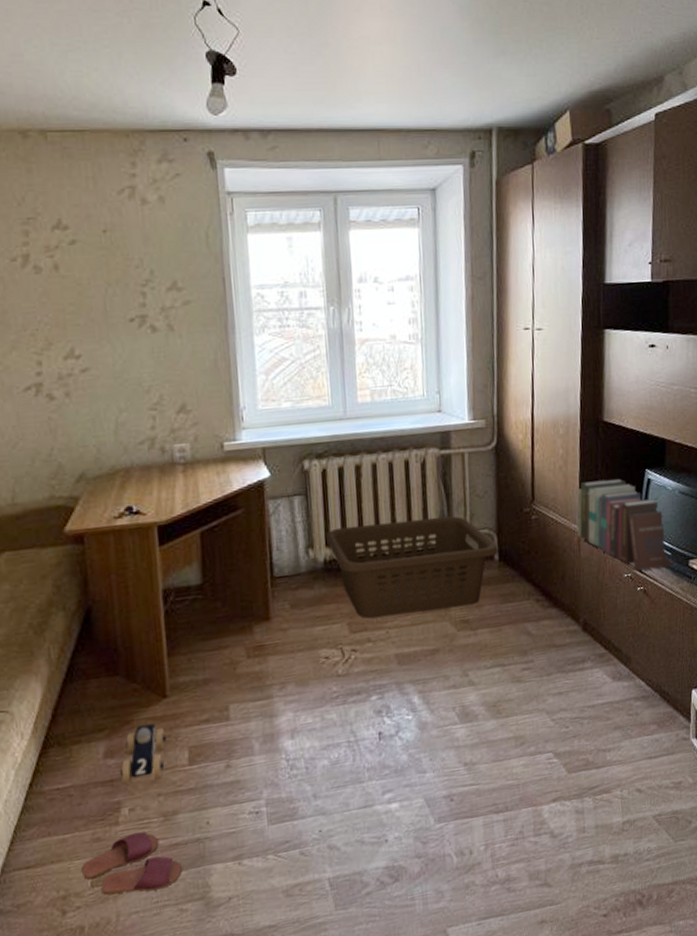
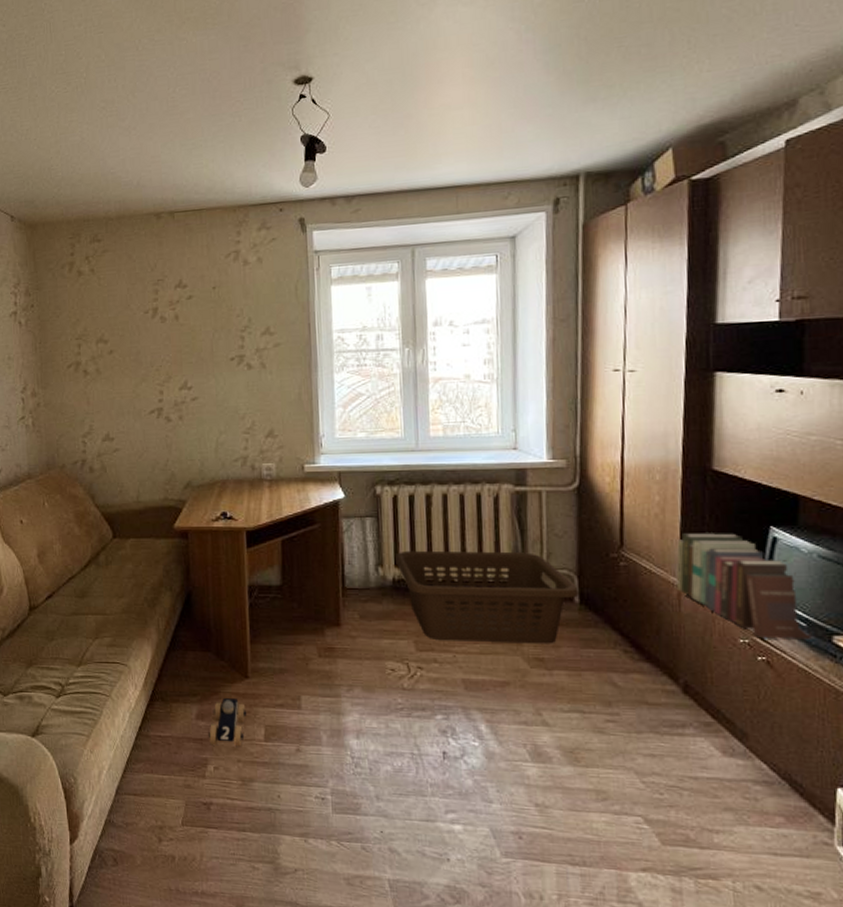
slippers: present [82,832,182,895] -> none [175,788,255,844]

